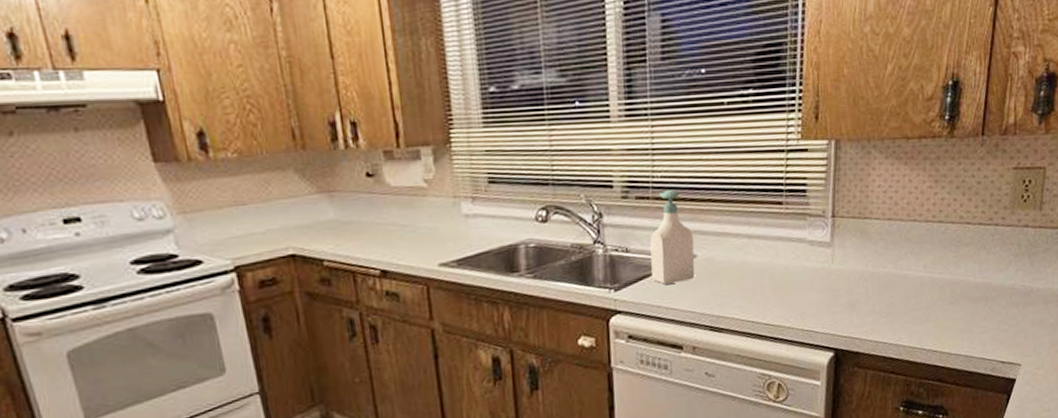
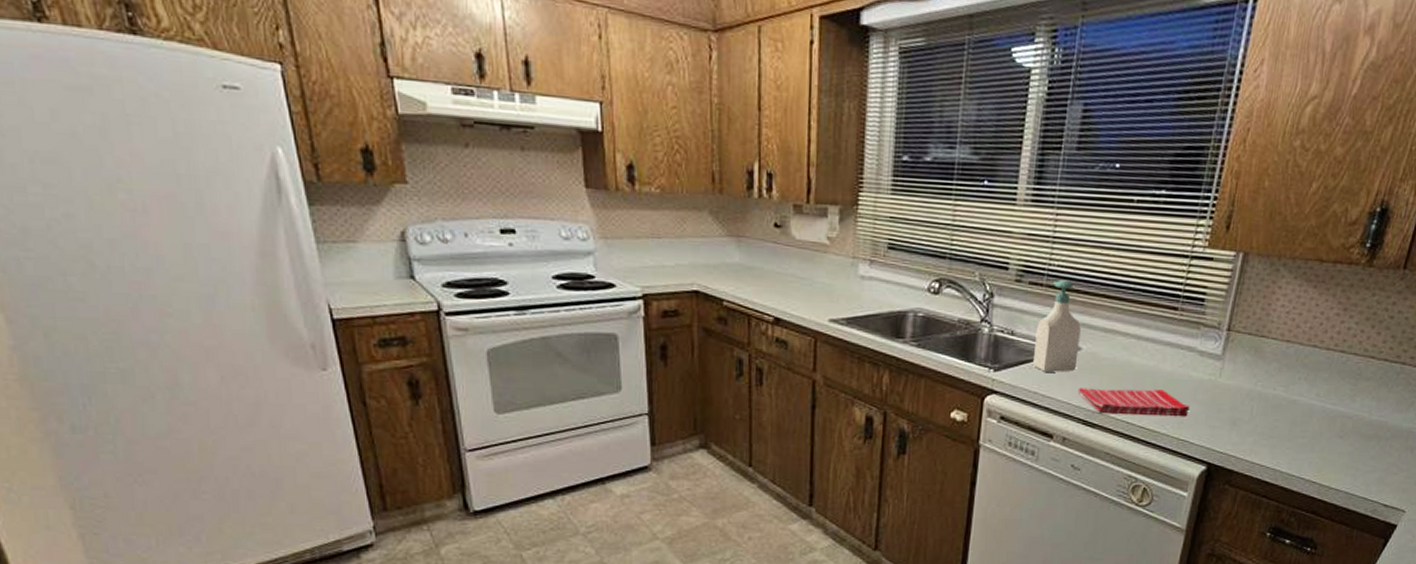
dish towel: none [700,284,810,318] -> present [1078,388,1190,417]

